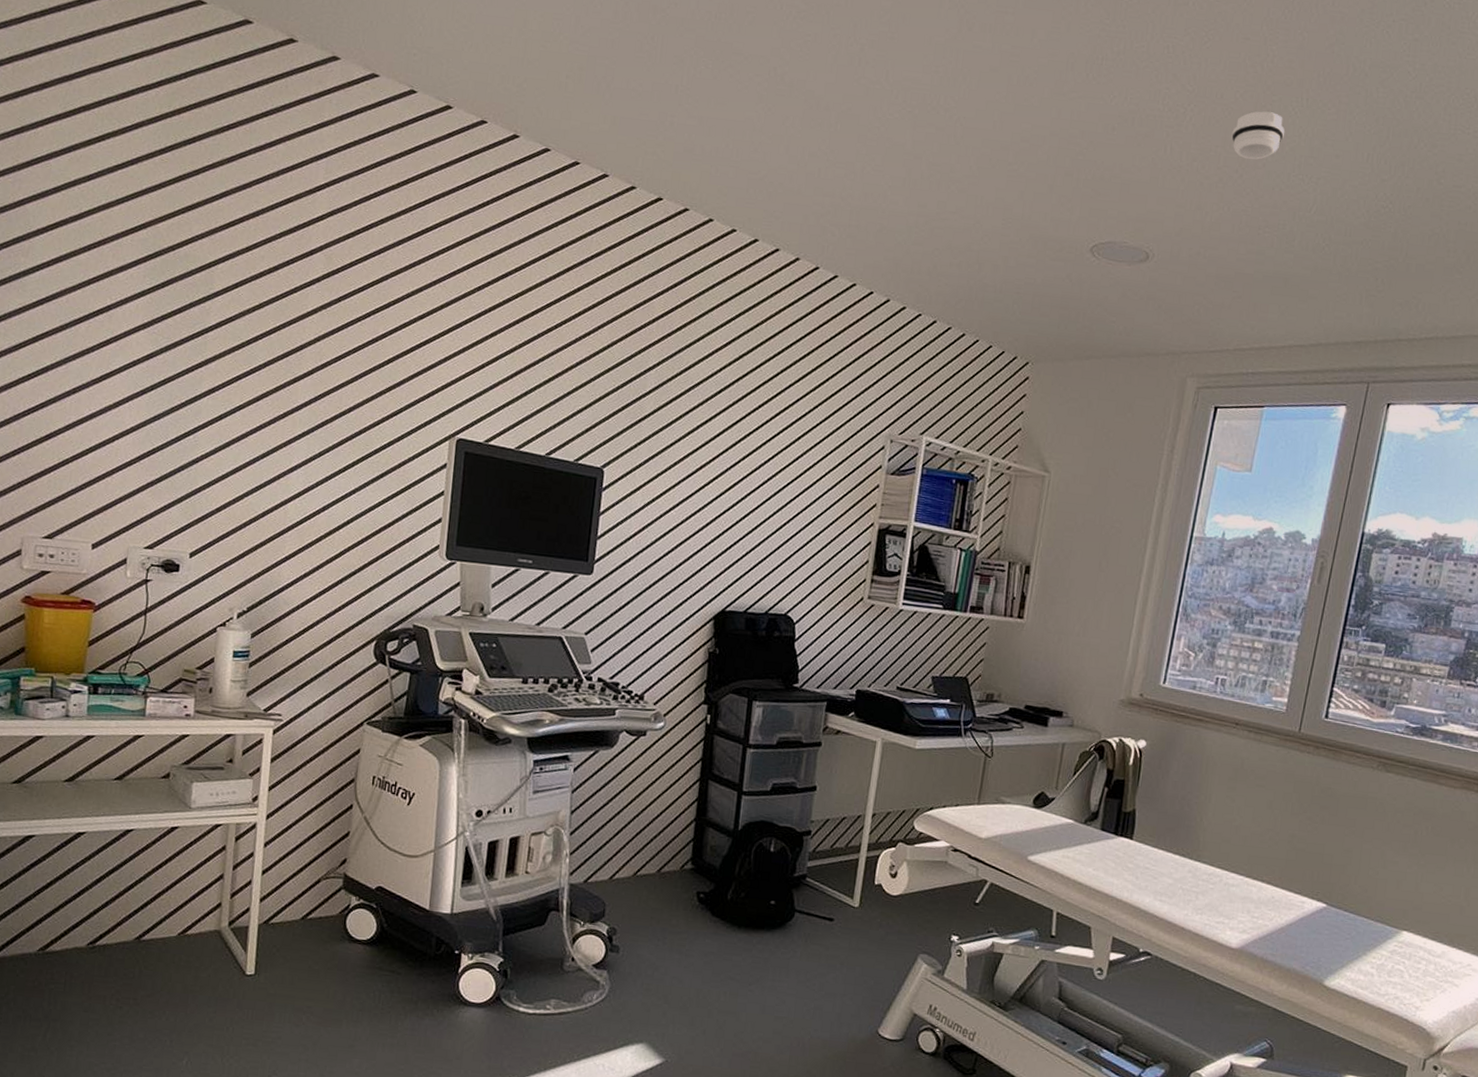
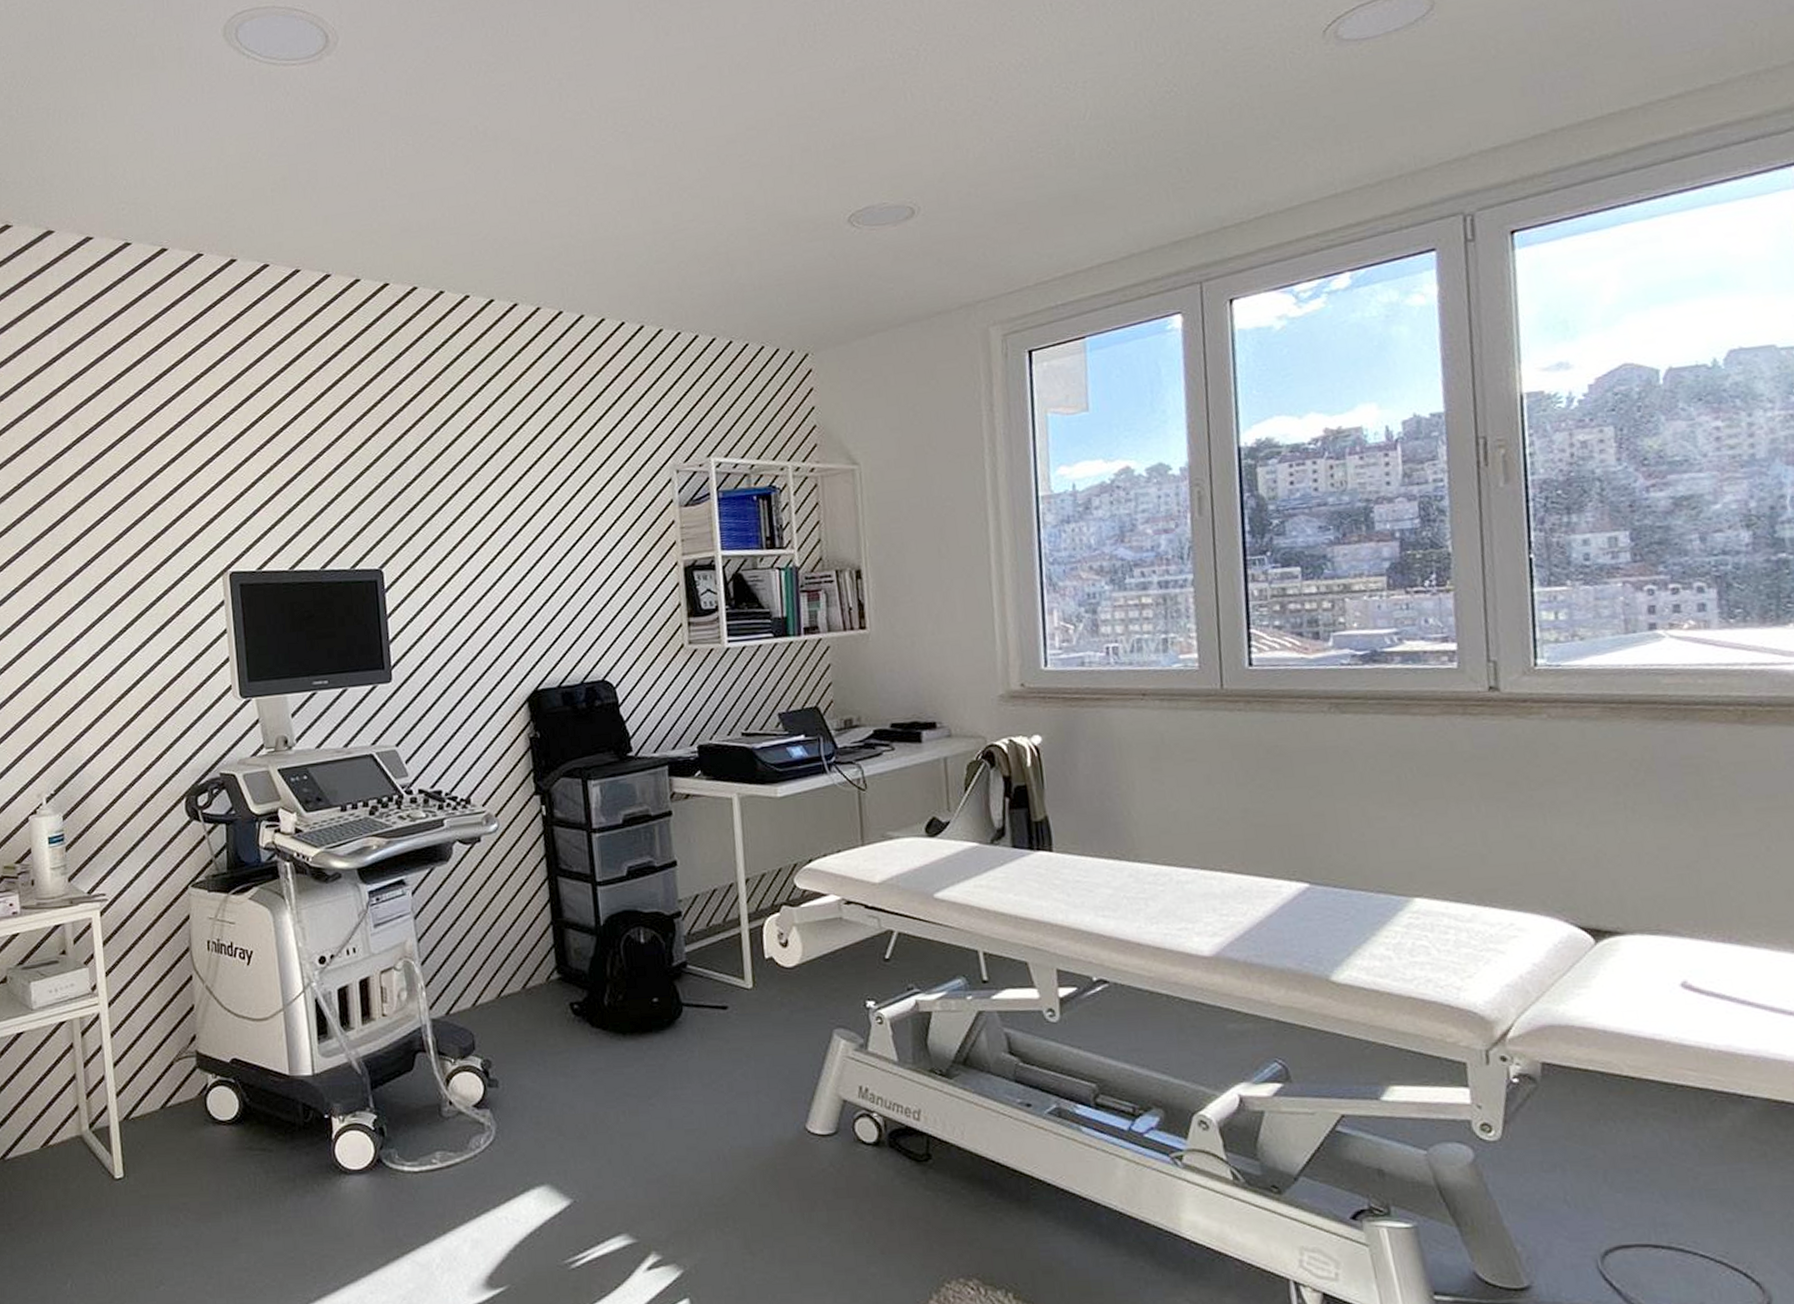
smoke detector: present [1231,111,1285,160] -> none [974,28,1034,84]

